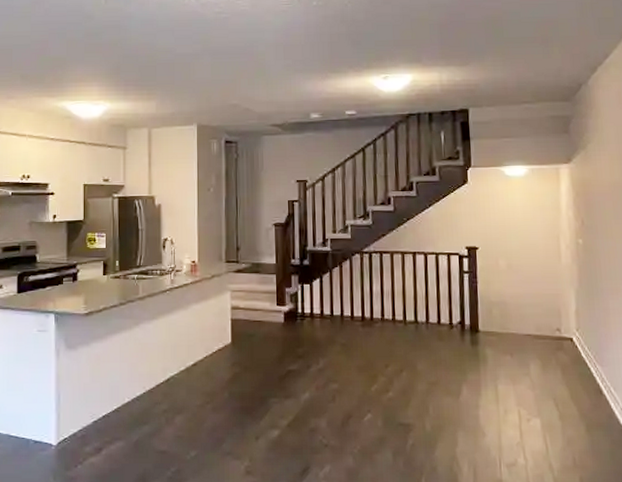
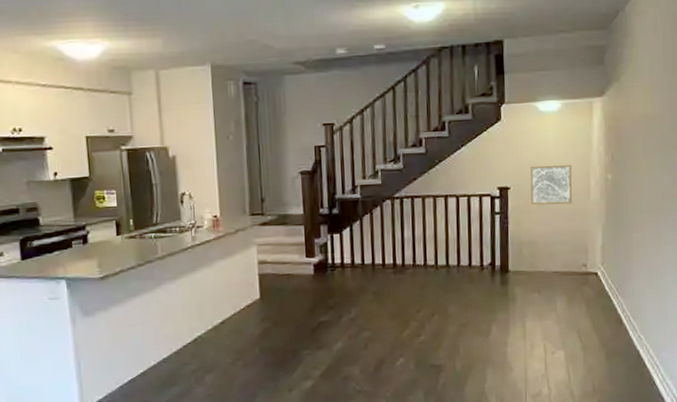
wall art: none [498,227,543,267] -> present [530,164,573,205]

